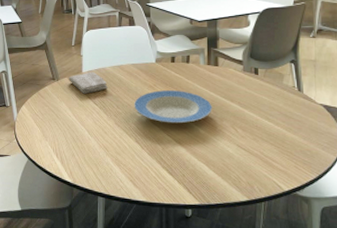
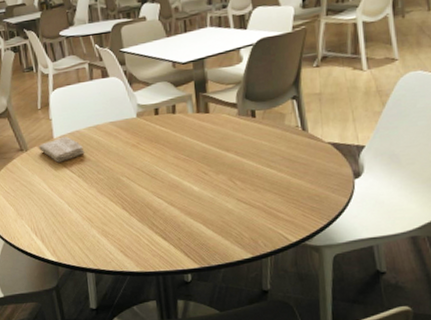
plate: present [134,90,212,124] -> none [116,146,206,184]

